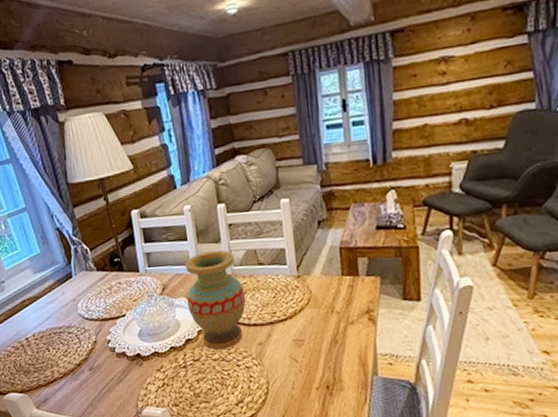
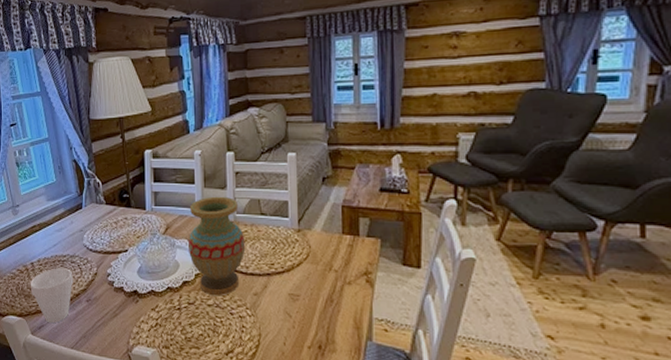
cup: none [27,339,73,396] -> present [30,268,74,324]

